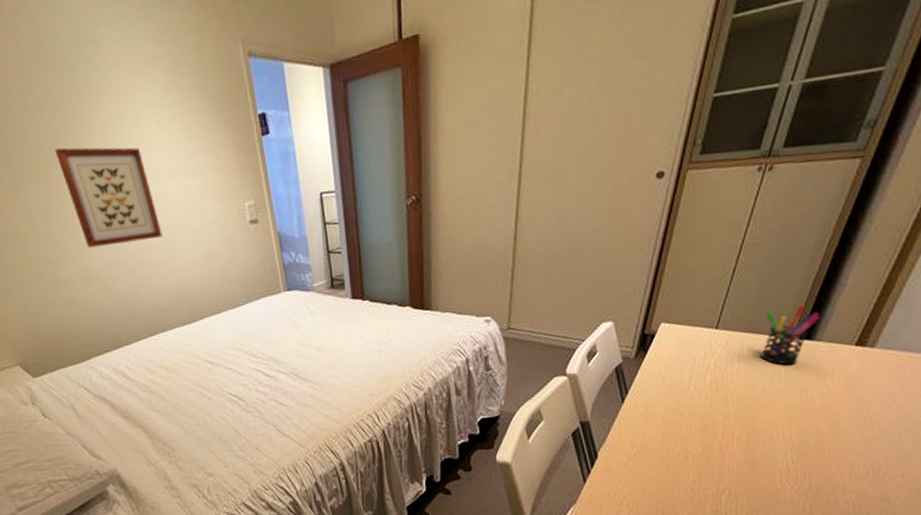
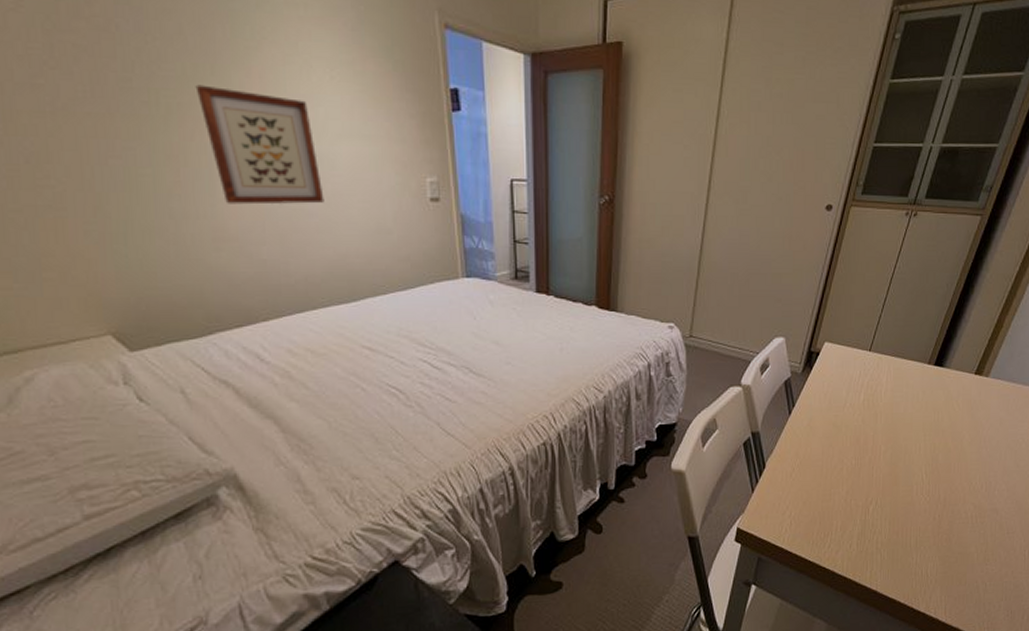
pen holder: present [761,305,821,365] -> none [904,336,950,388]

